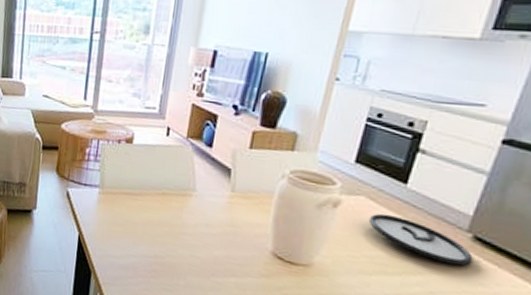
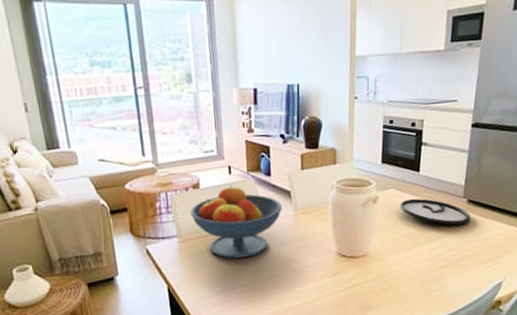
fruit bowl: none [118,147,218,229] -> present [190,184,282,259]

